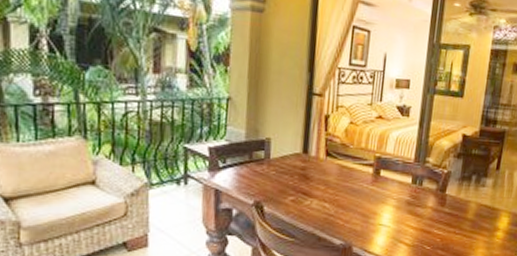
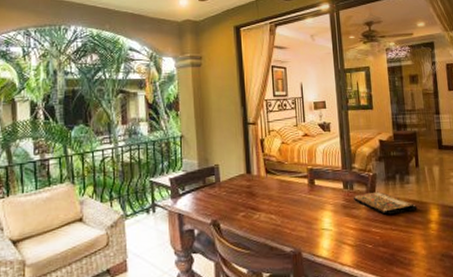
book: none [419,191,488,217] -> present [353,191,417,215]

